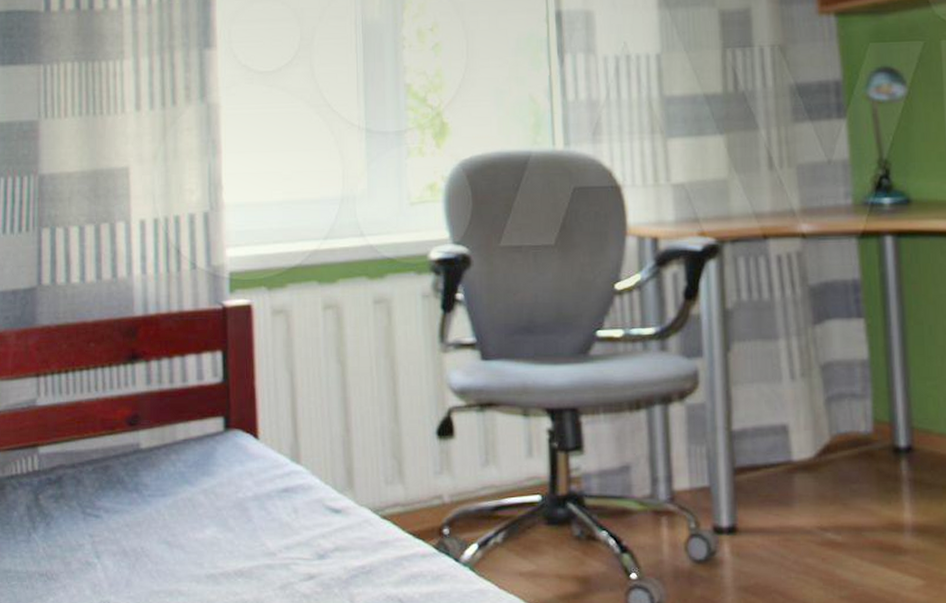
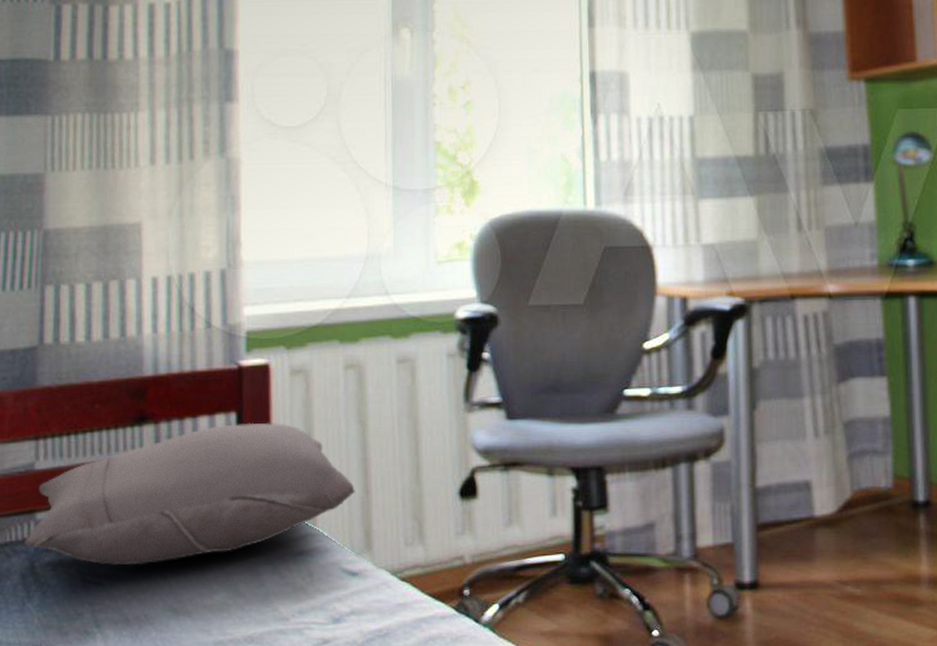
pillow: none [29,361,336,499] -> present [25,422,355,566]

